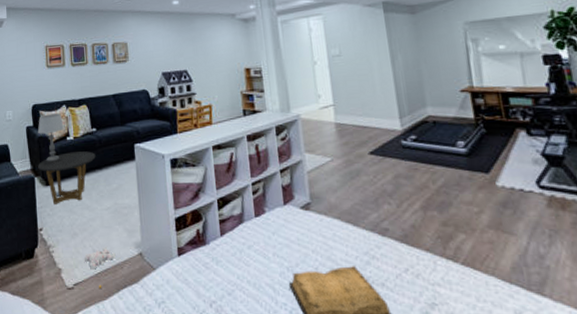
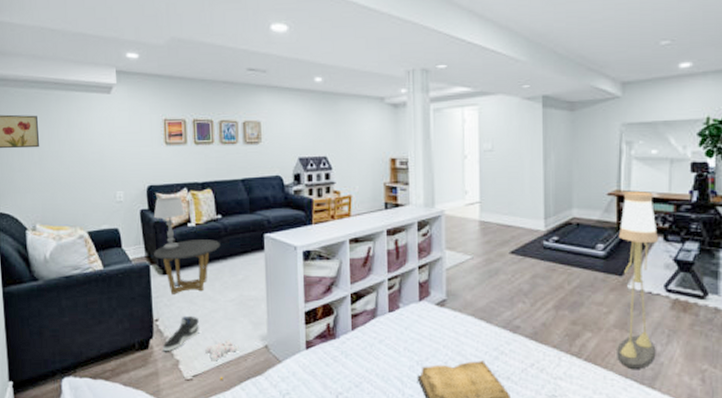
sneaker: none [46,224,79,259] -> present [162,315,199,351]
floor lamp: none [476,86,540,273] -> present [617,192,659,369]

